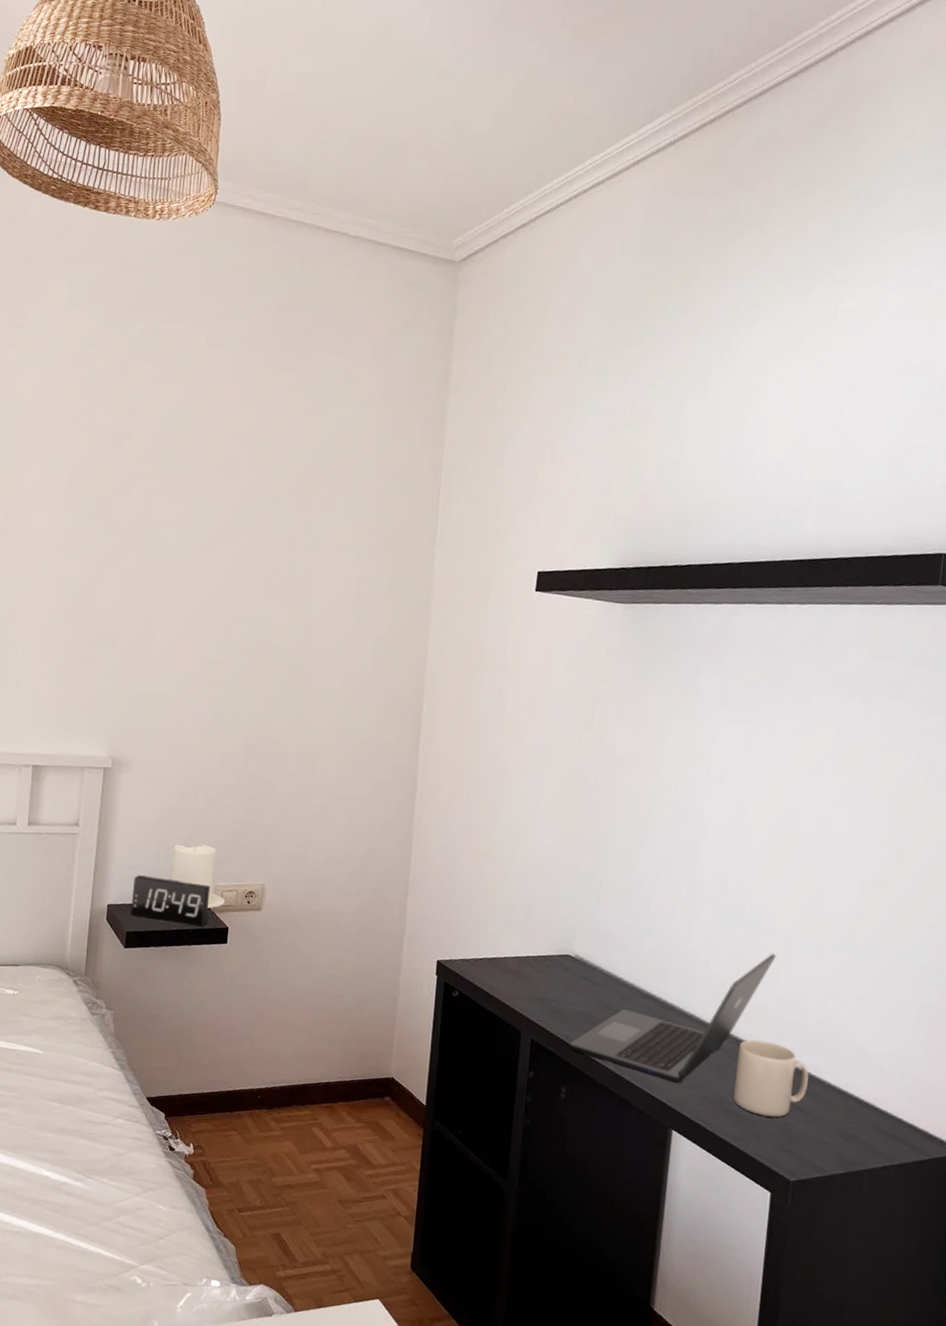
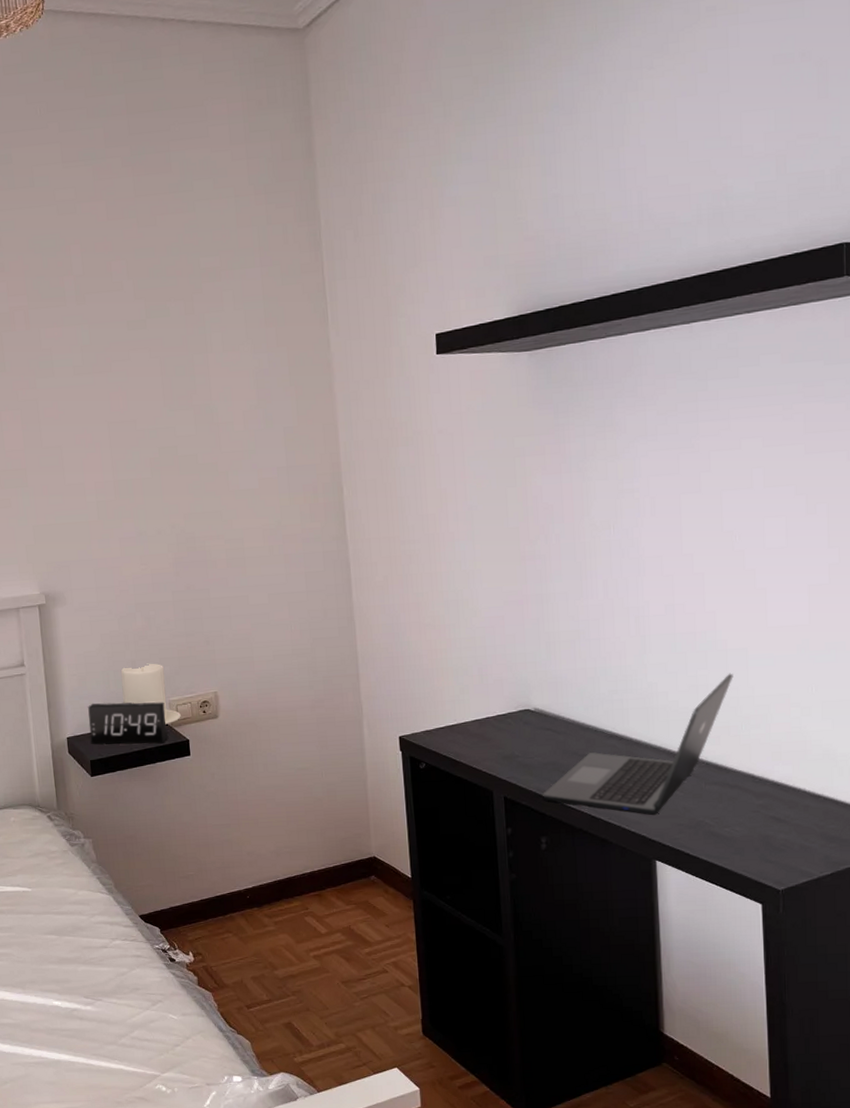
mug: present [733,1039,809,1118] -> none [709,759,783,832]

